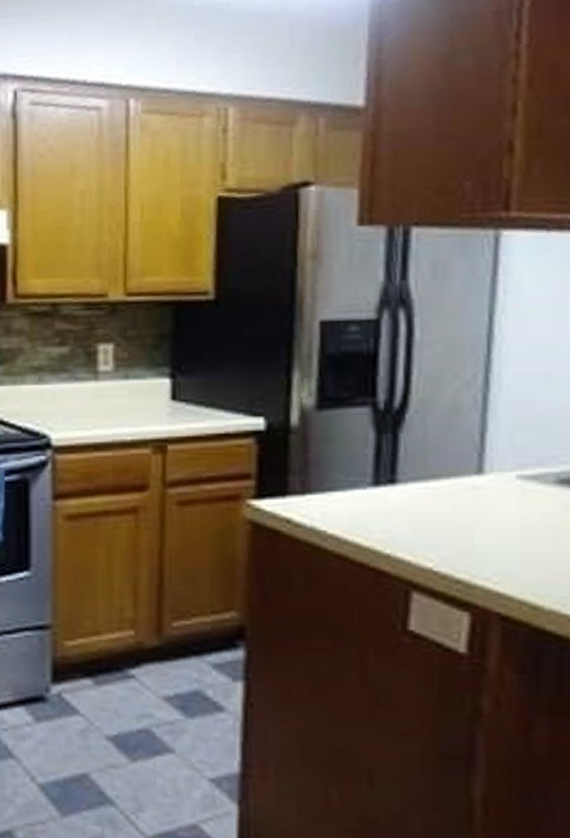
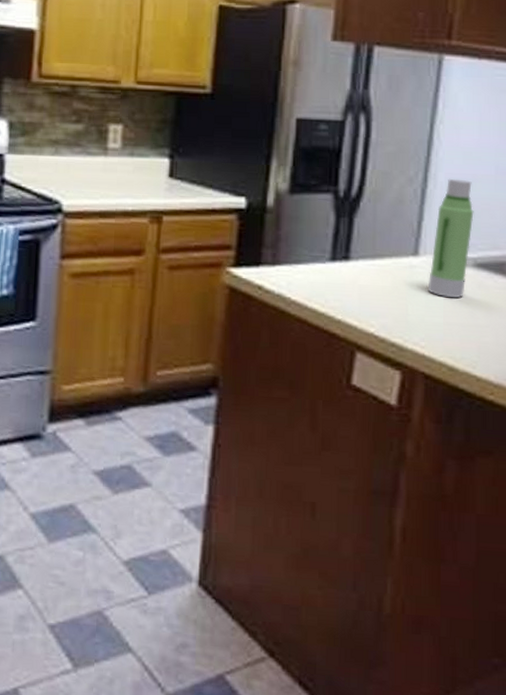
water bottle: none [497,378,552,523] -> present [427,178,474,299]

